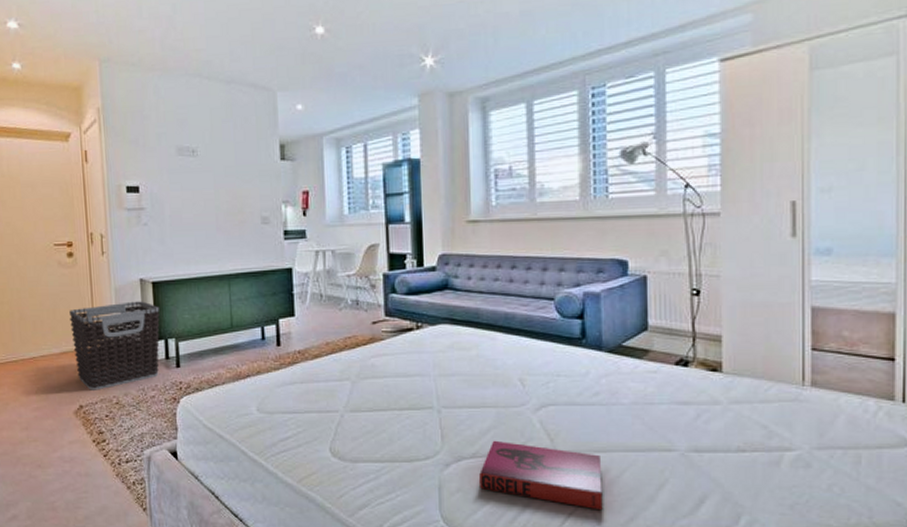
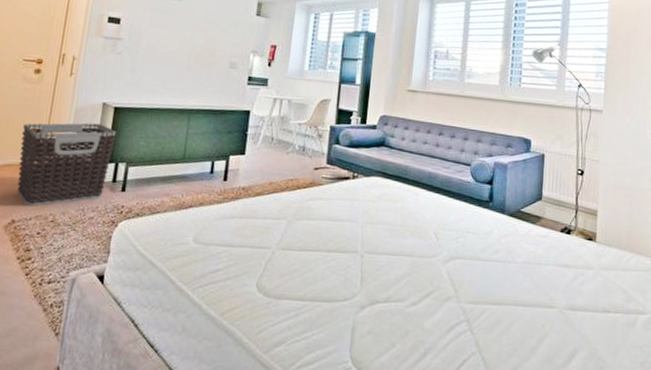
hardback book: present [479,440,603,511] -> none [389,287,495,360]

